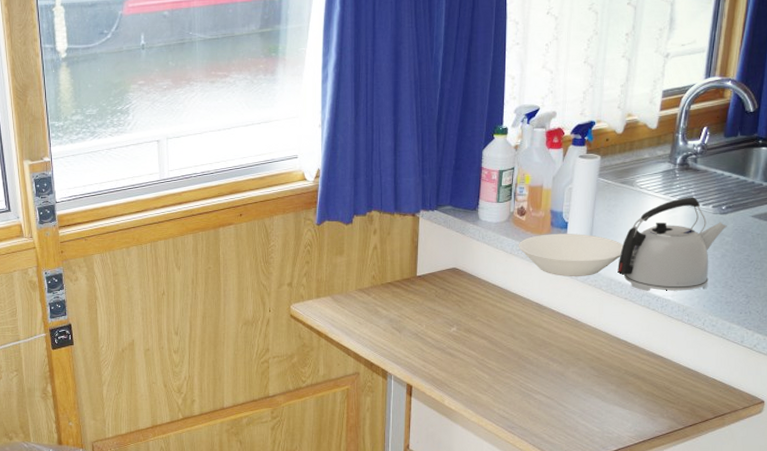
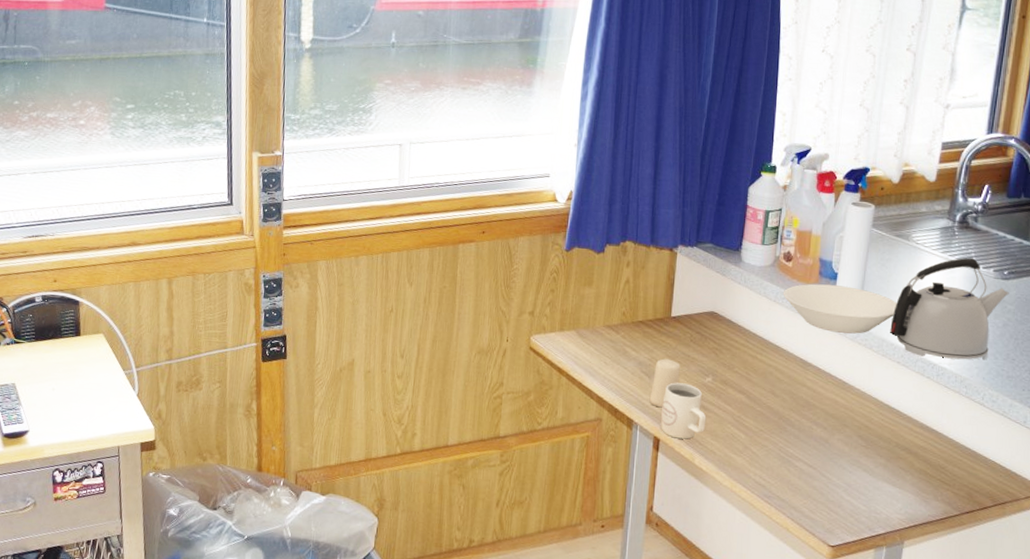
candle: none [401,314,427,358] -> present [649,358,680,408]
mug: none [412,335,453,384] -> present [660,382,707,439]

